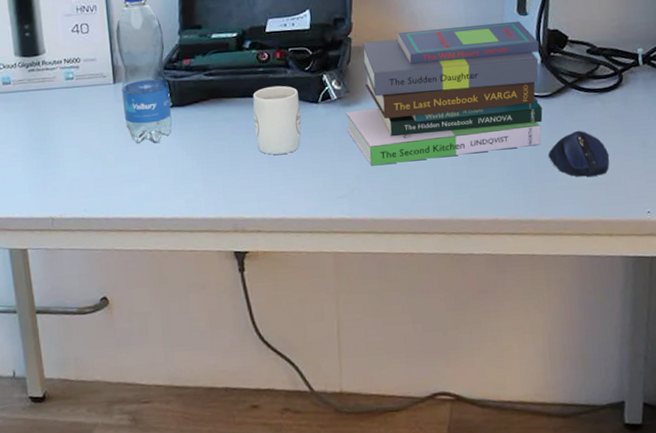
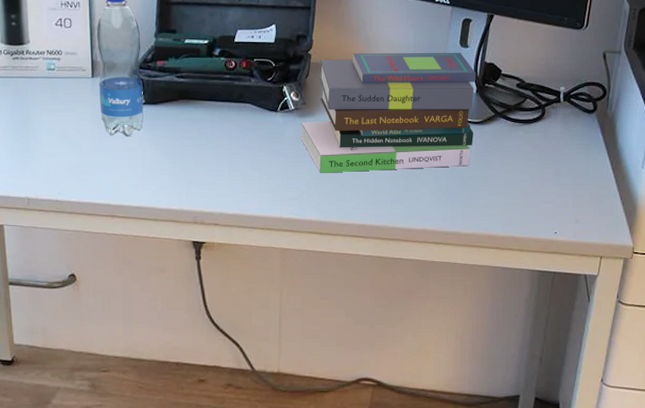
mug: present [252,85,302,155] -> none [218,92,261,156]
computer mouse: present [548,130,610,177] -> none [474,155,527,197]

